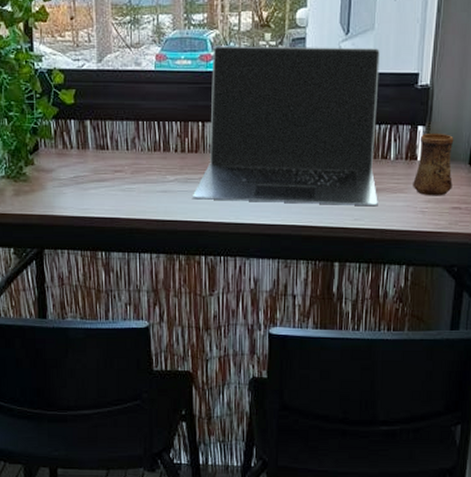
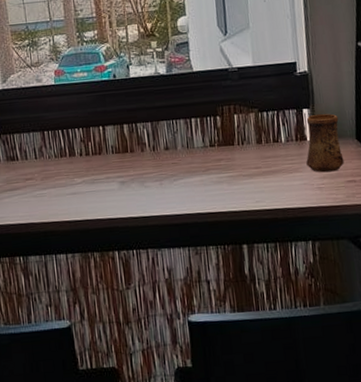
laptop: present [193,46,380,207] -> none [101,44,277,198]

